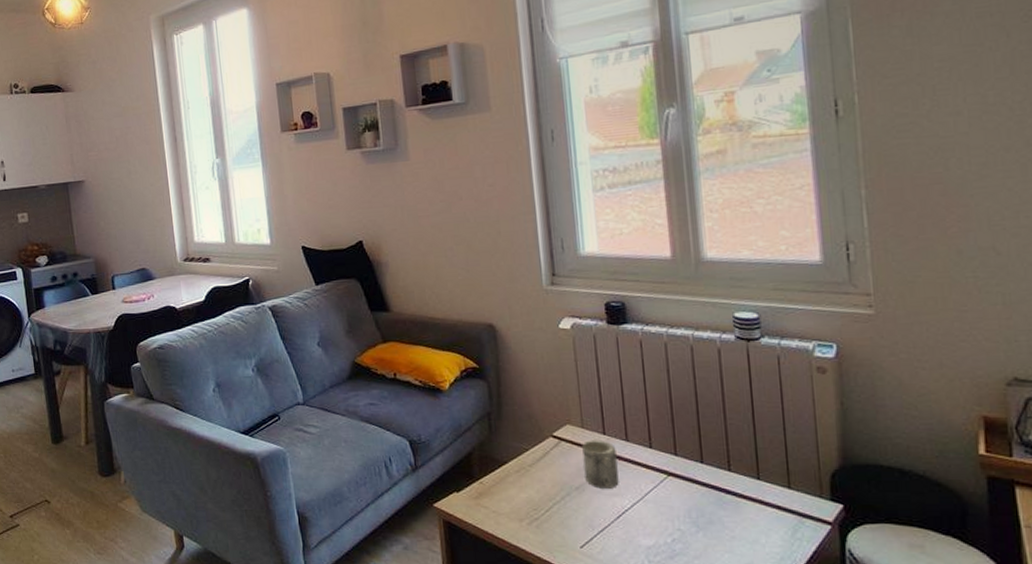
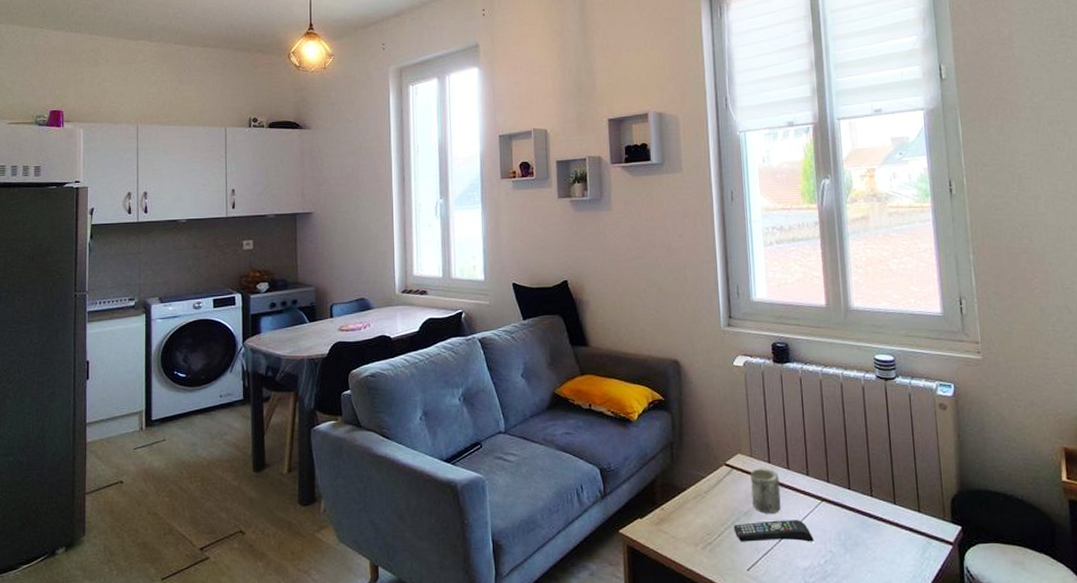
remote control: none [563,495,659,519] -> present [733,520,814,542]

